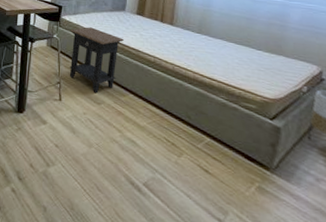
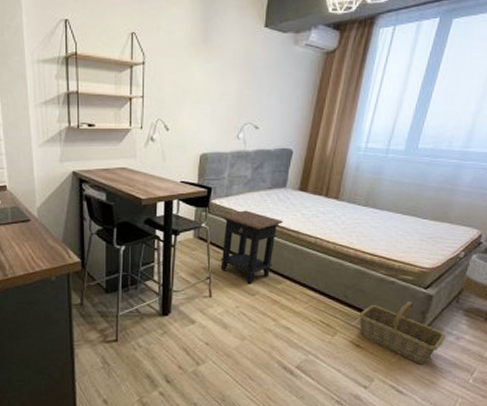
basket: none [204,128,304,204] -> present [359,300,447,364]

